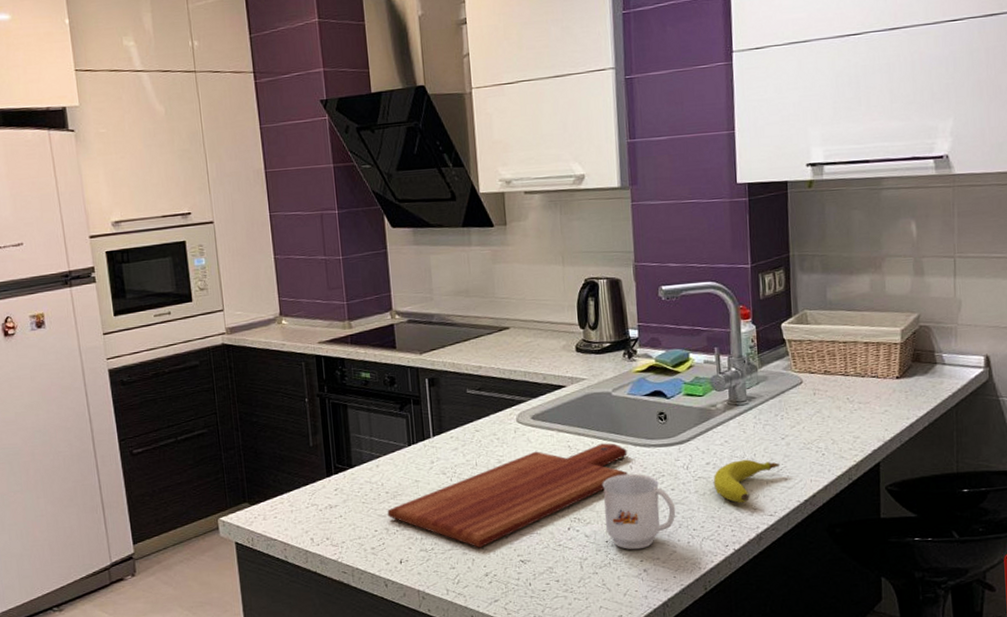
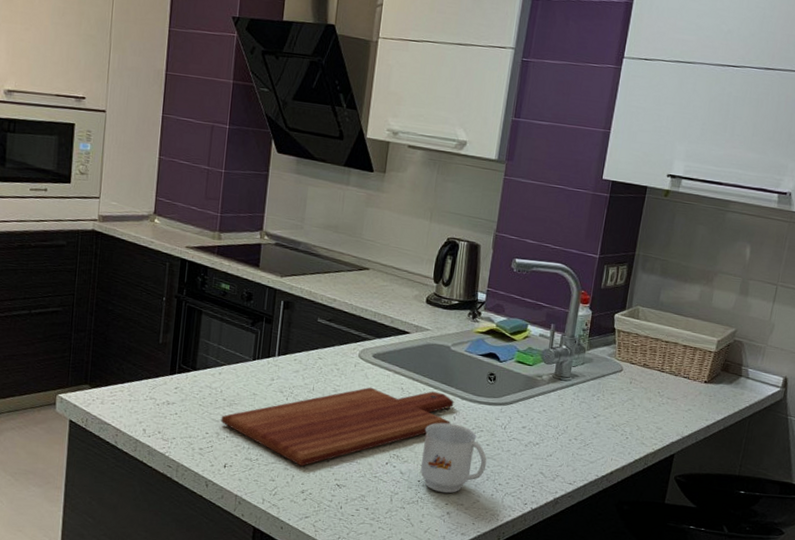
fruit: present [714,459,780,504] -> none [525,429,588,469]

